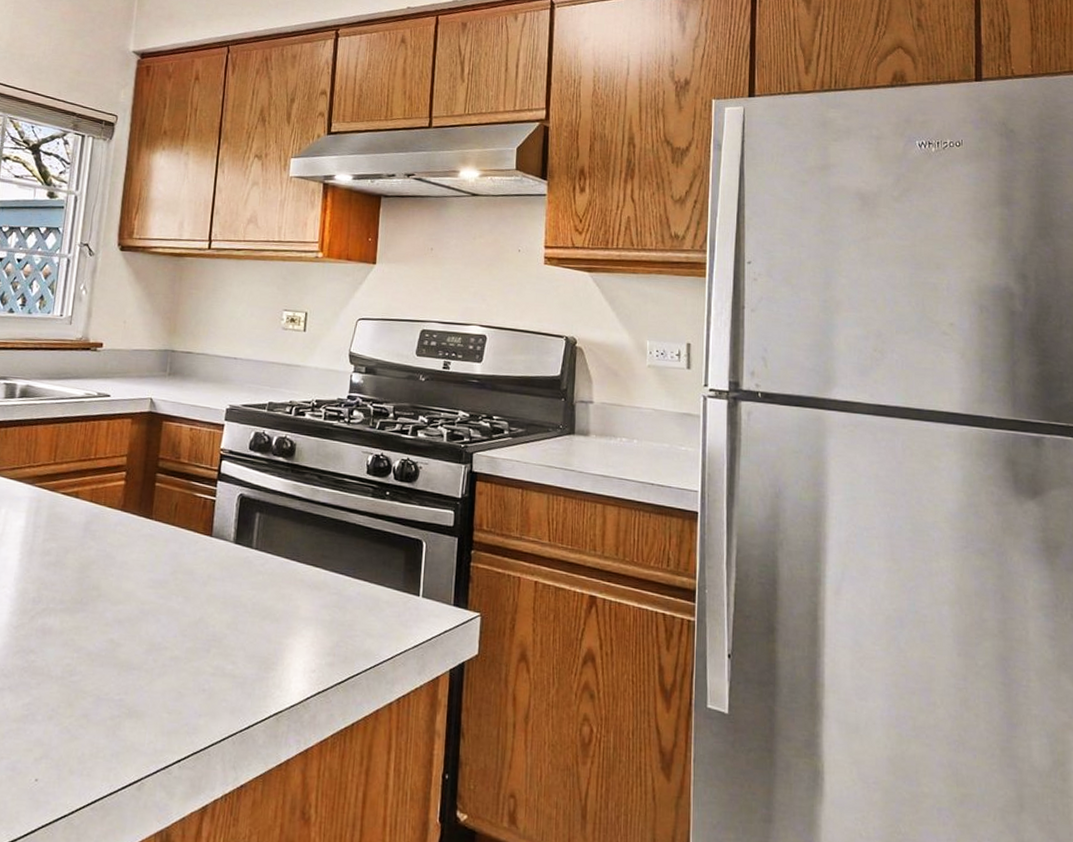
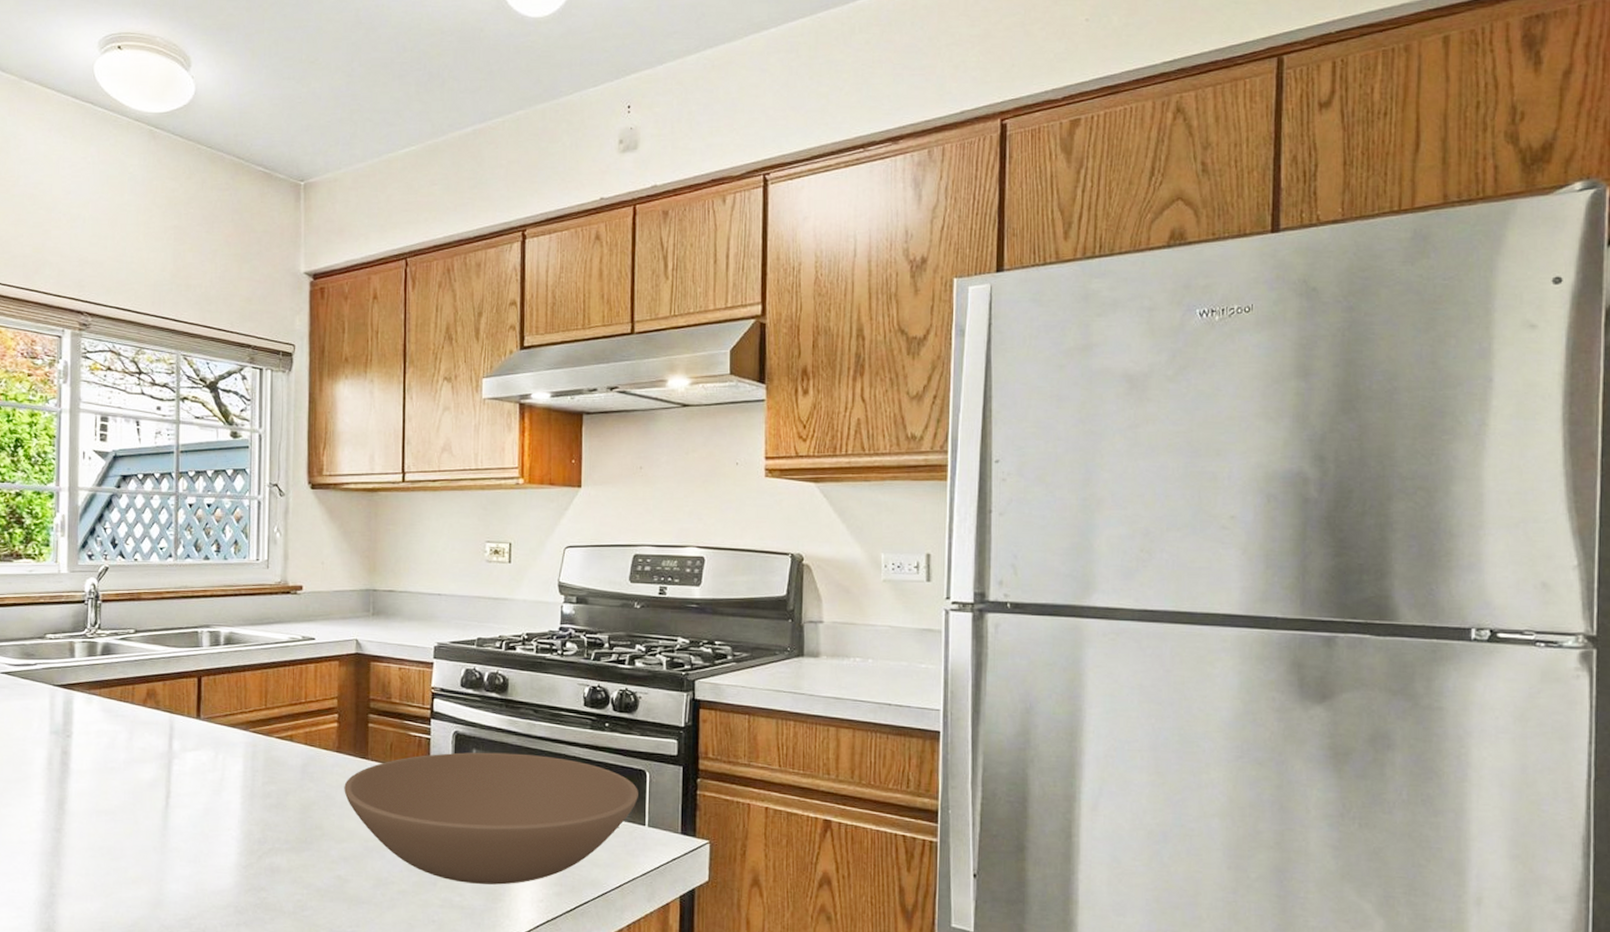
bowl: none [125,515,415,653] -> present [344,752,638,885]

